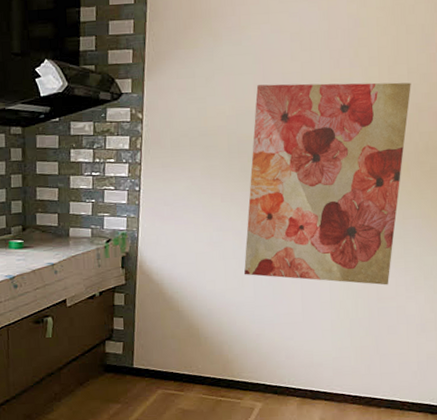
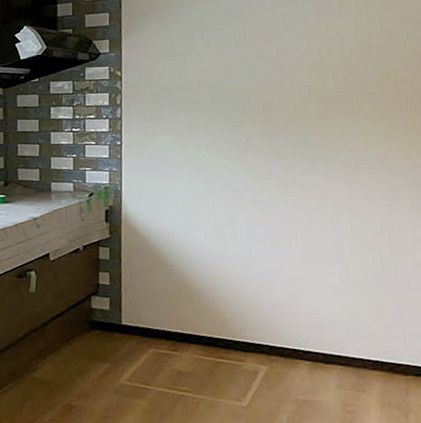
wall art: present [243,82,411,286] -> none [236,29,407,239]

